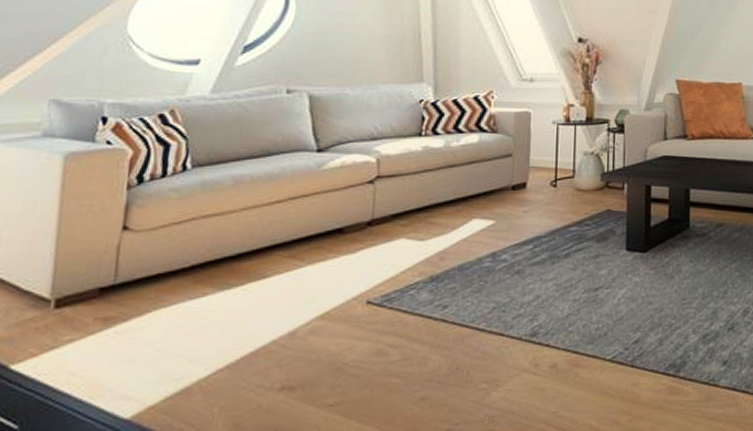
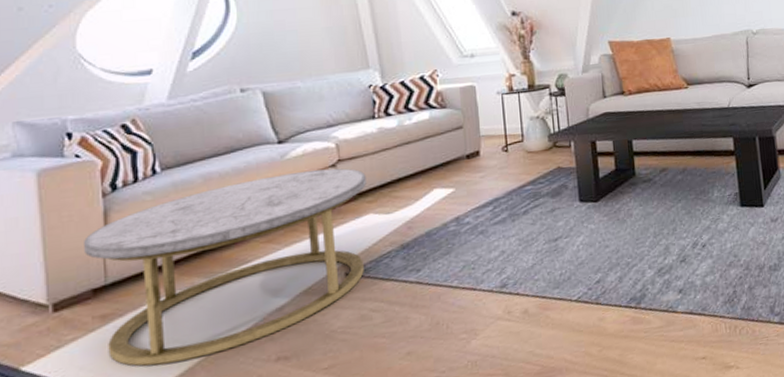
coffee table: none [98,185,404,380] -> present [84,168,366,367]

